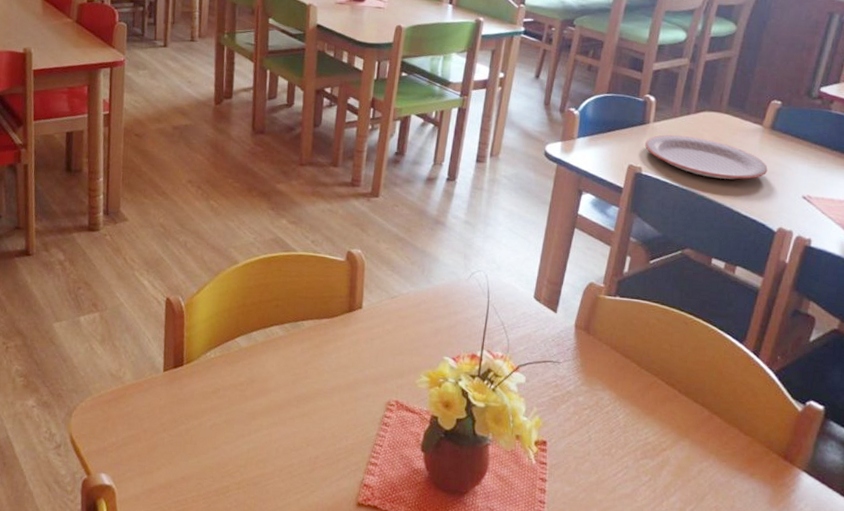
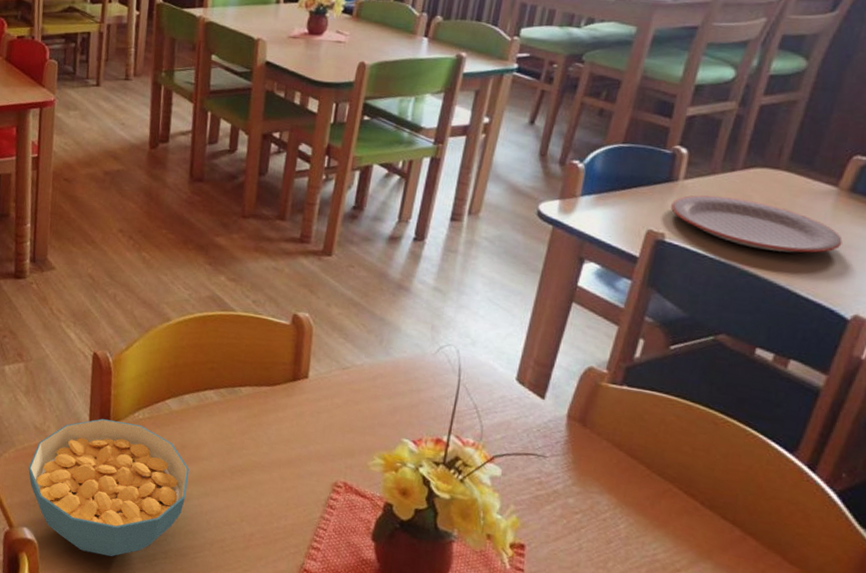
cereal bowl: none [105,361,259,493] -> present [28,419,190,557]

